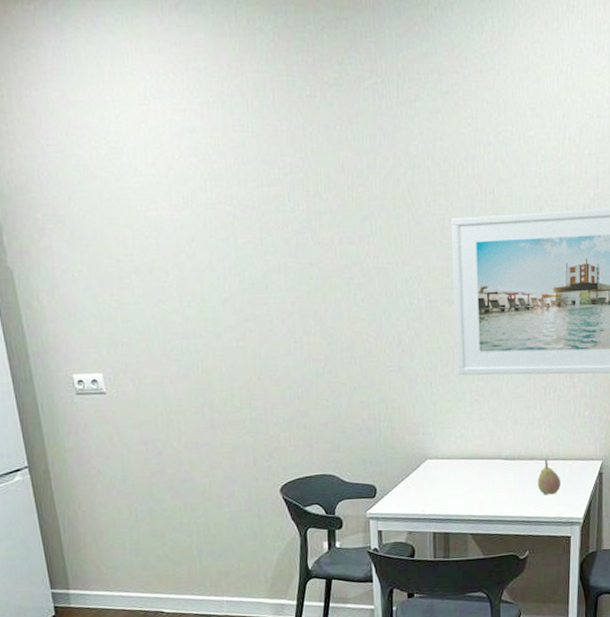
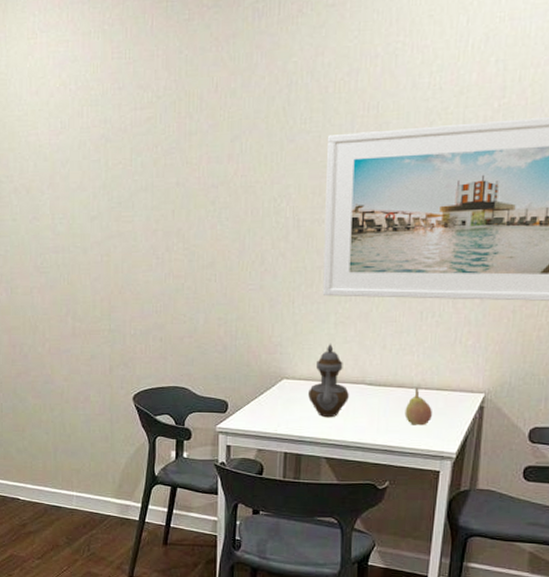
teapot: none [451,421,488,494] -> present [308,343,349,418]

